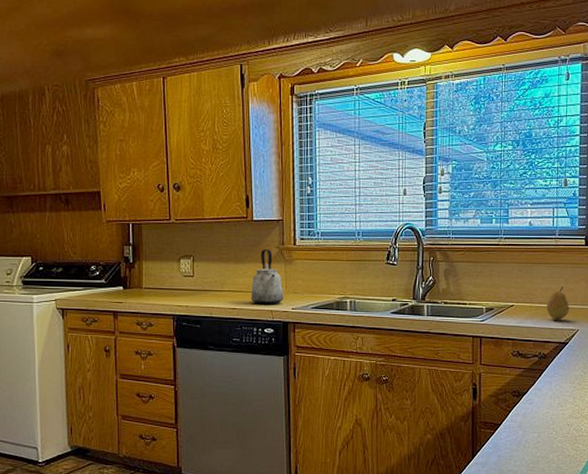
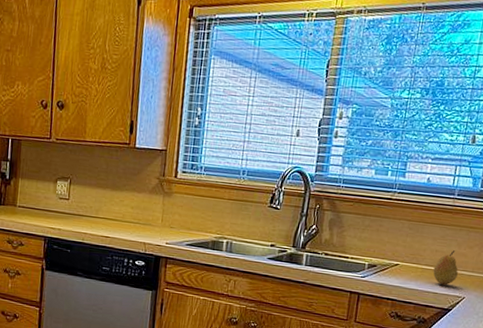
kettle: present [251,249,284,305] -> none [125,179,159,237]

